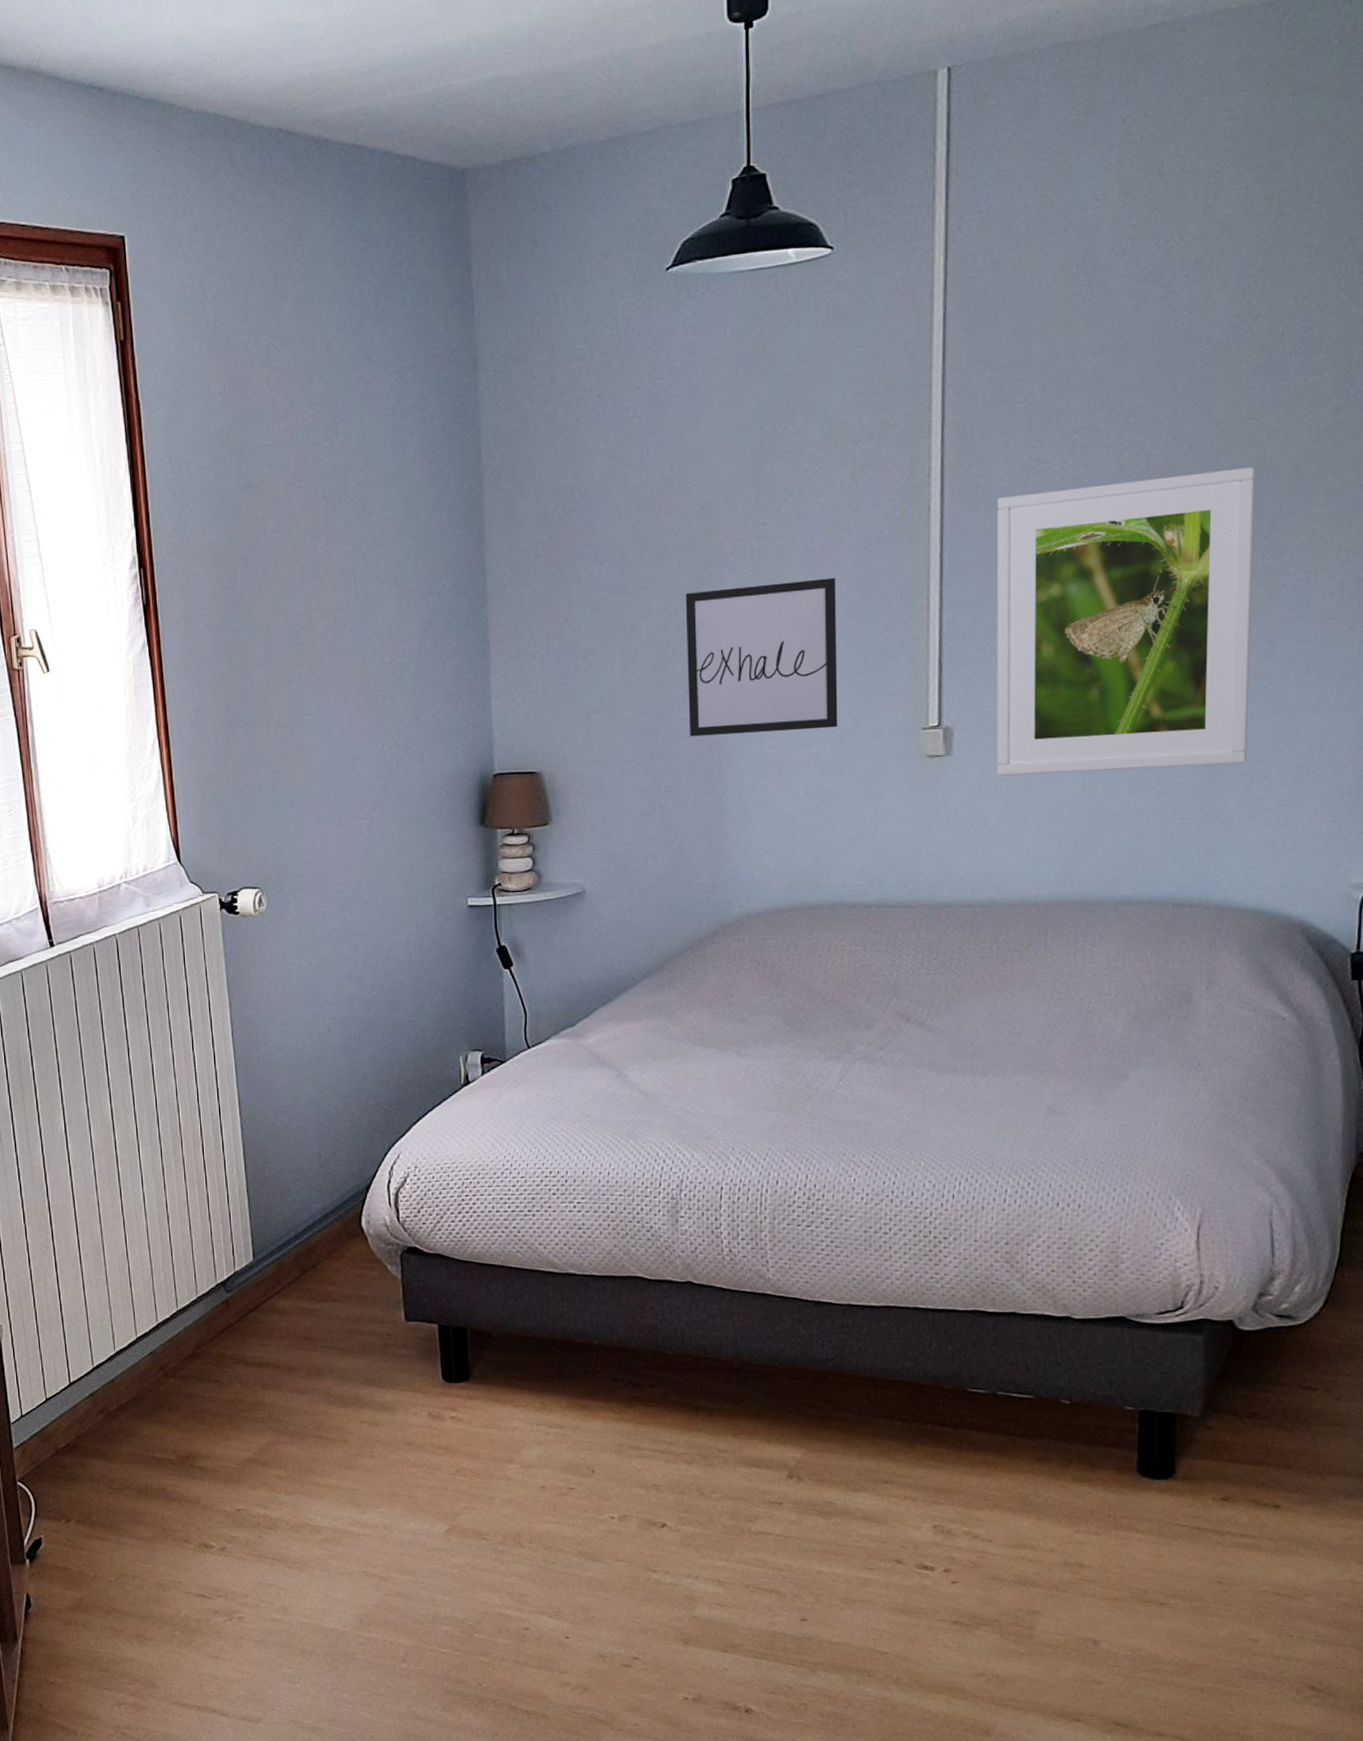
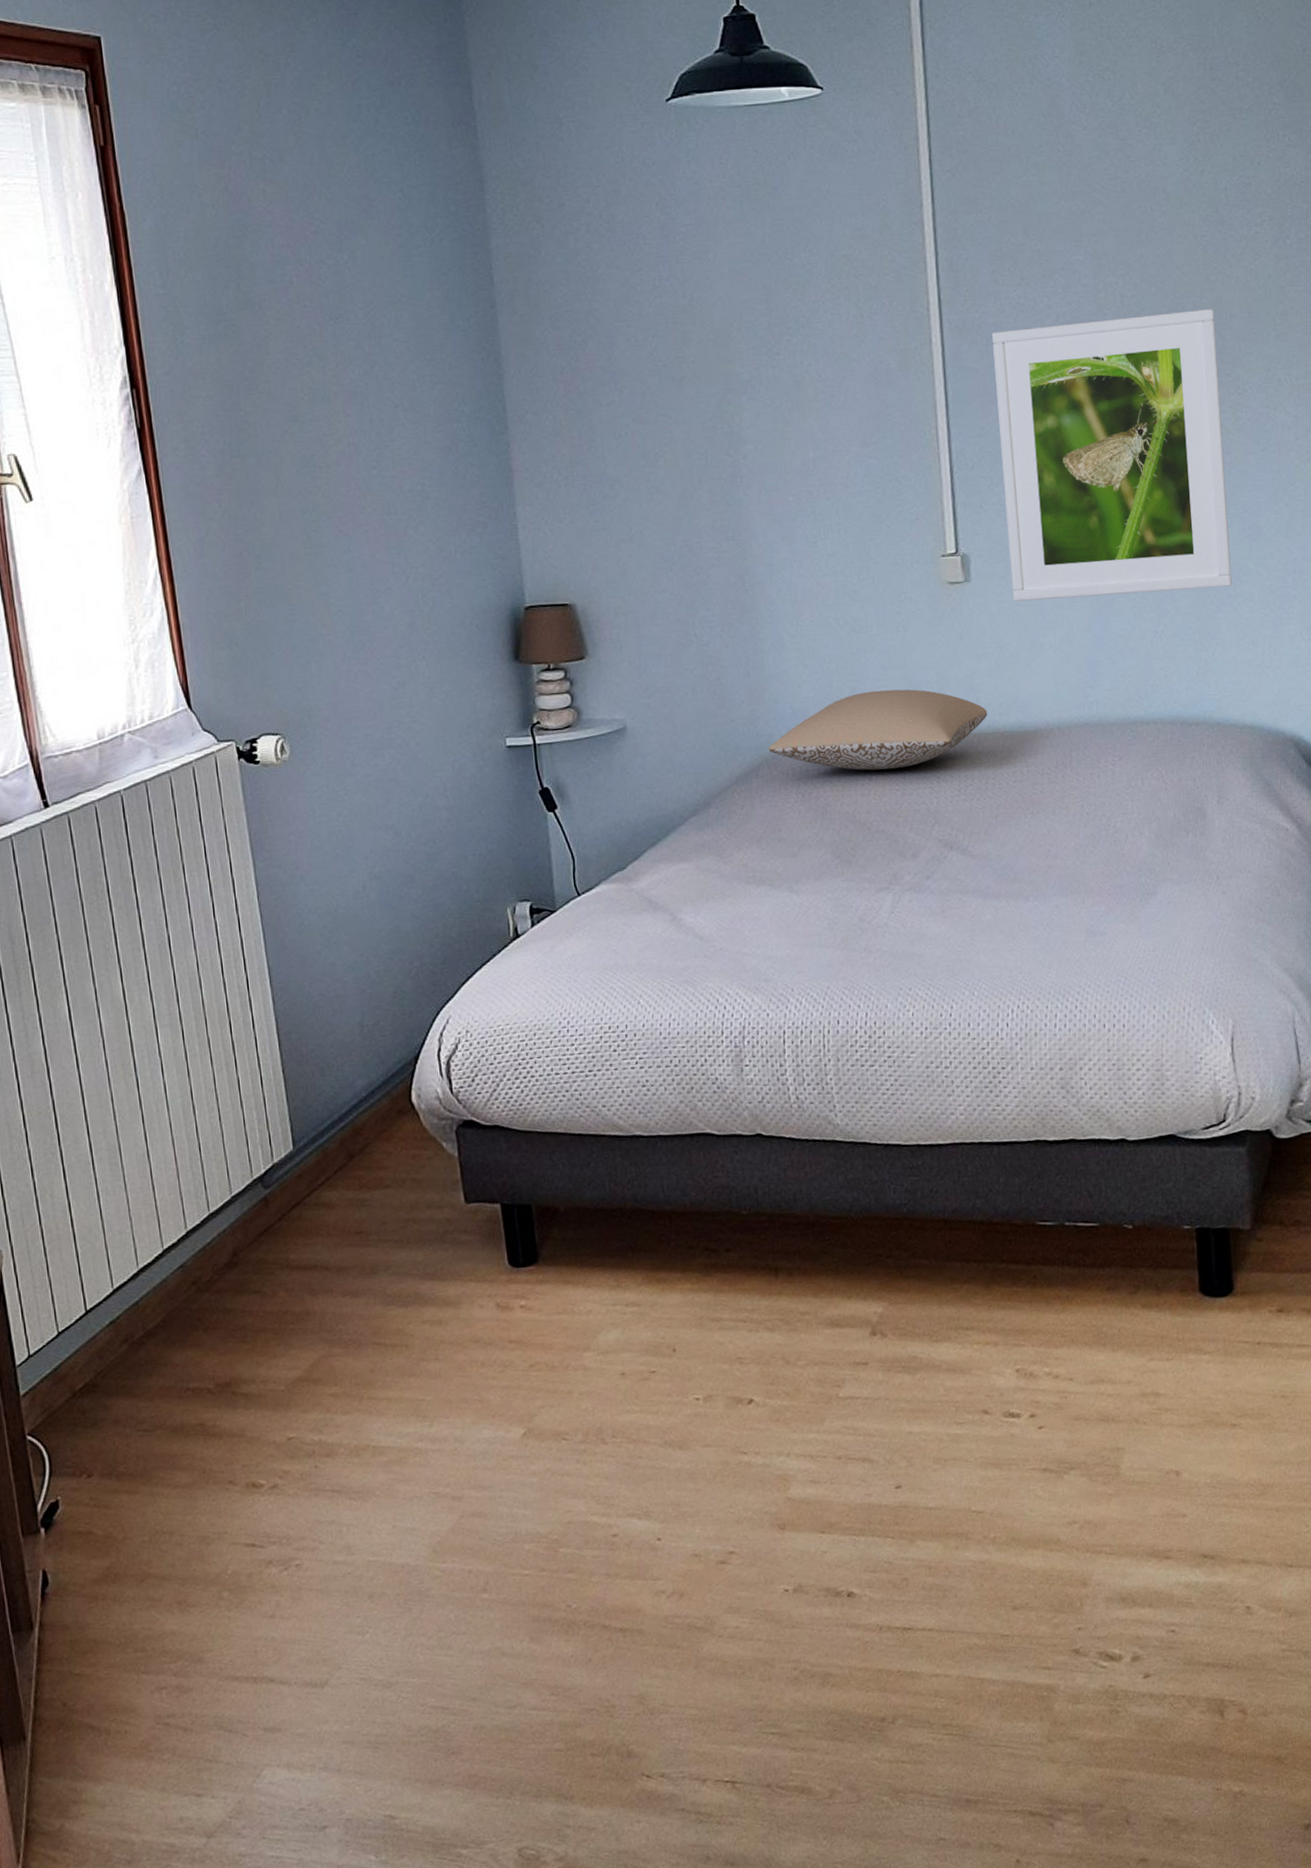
wall art: present [685,577,838,737] -> none [706,407,862,566]
pillow: none [726,862,959,941] -> present [768,689,988,771]

